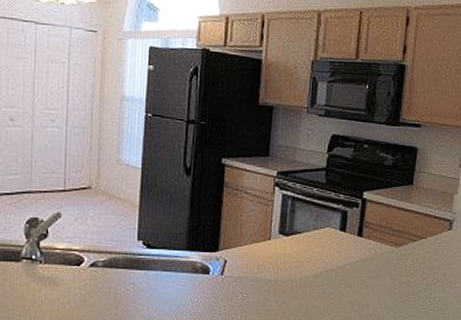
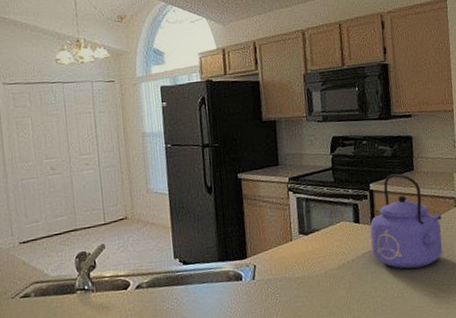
kettle: none [353,185,434,288] -> present [369,173,443,269]

